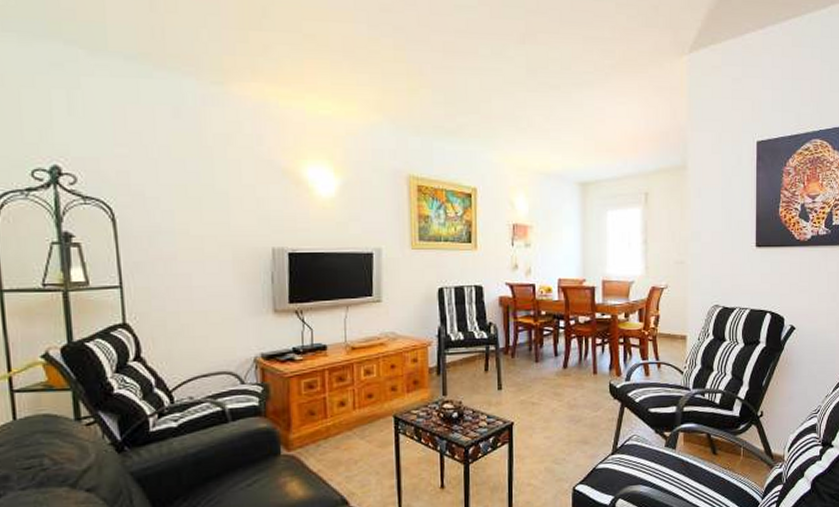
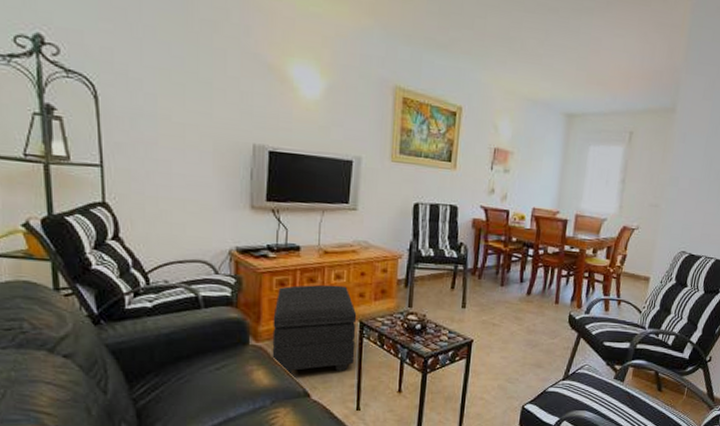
footstool: none [303,381,392,482] -> present [272,284,357,375]

